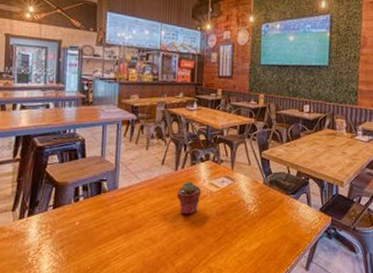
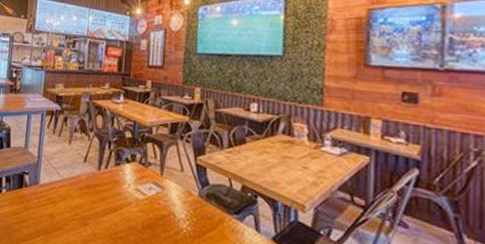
potted succulent: present [177,182,202,215] -> none [98,184,126,224]

